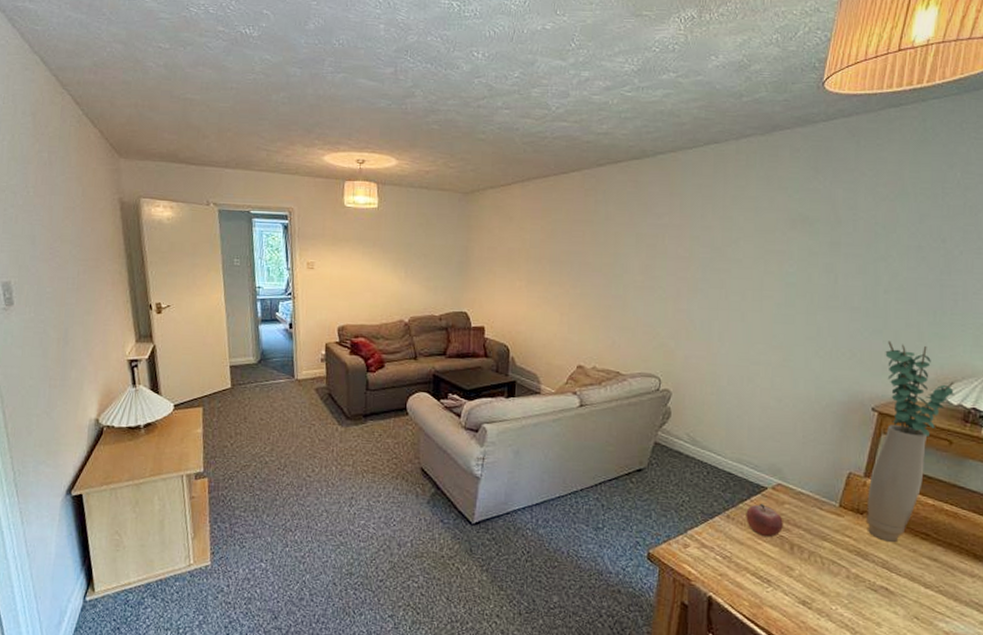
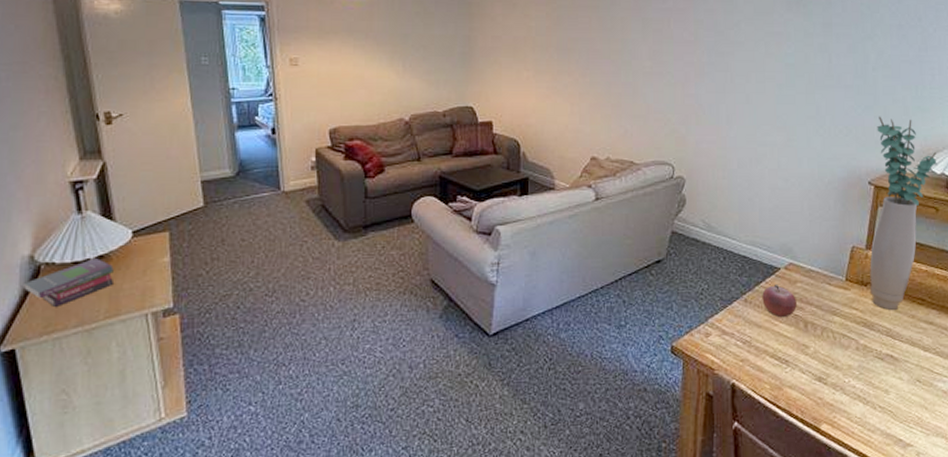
books: none [90,425,158,463] -> present [24,258,114,307]

